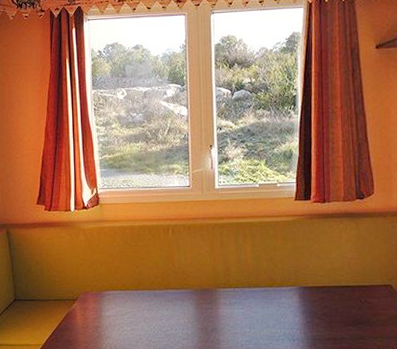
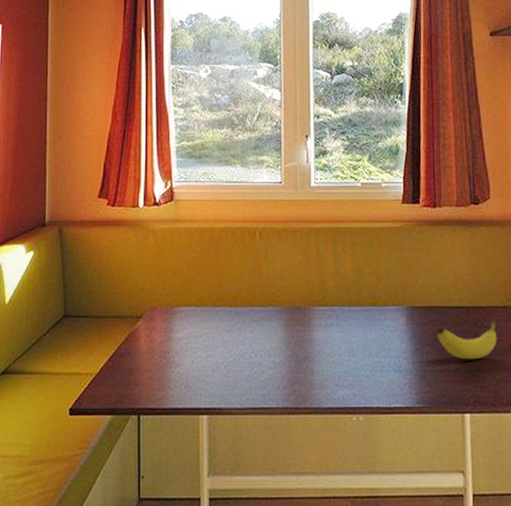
fruit: none [326,295,378,330] -> present [438,318,497,360]

